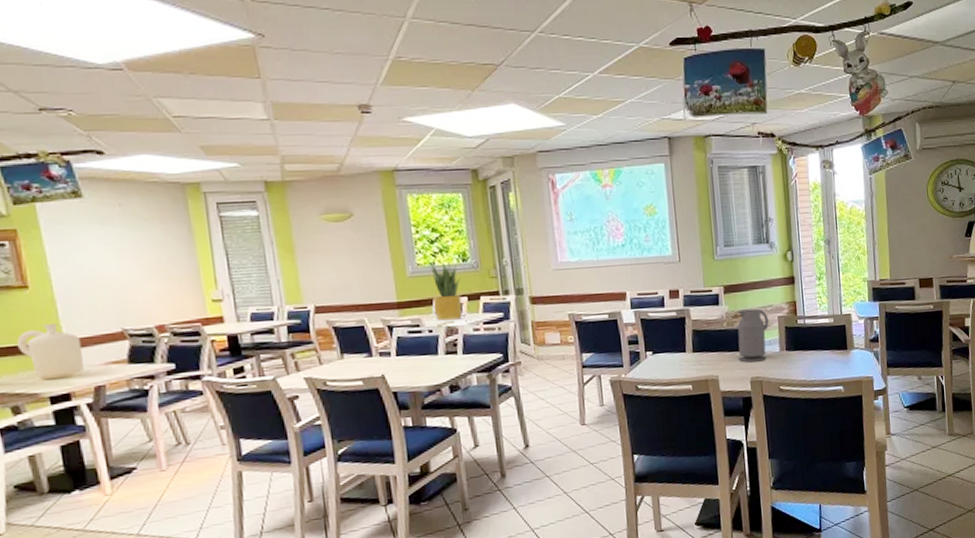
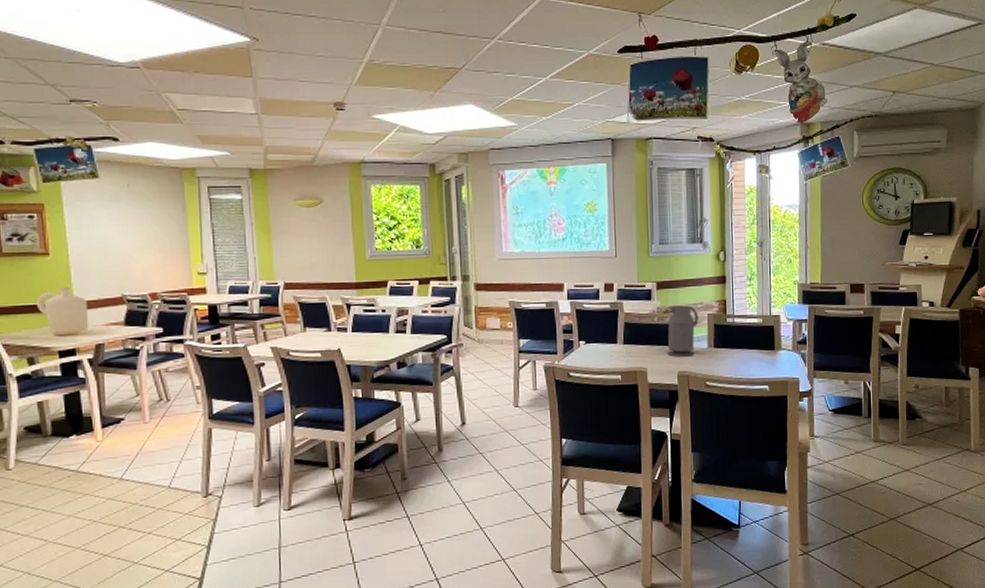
planter: present [429,263,463,321] -> none [386,249,414,302]

